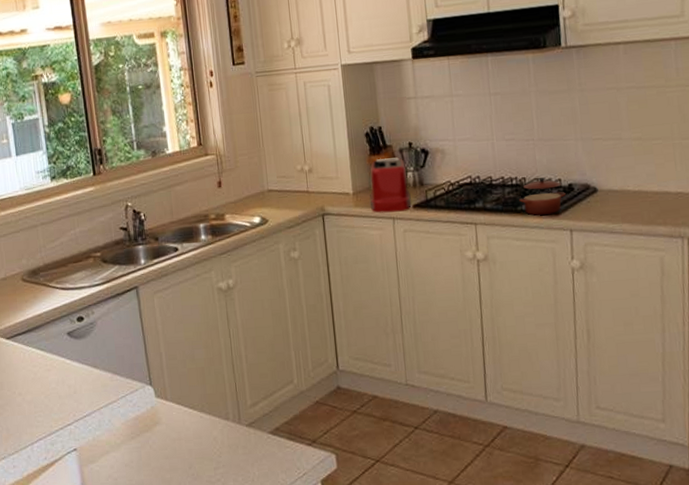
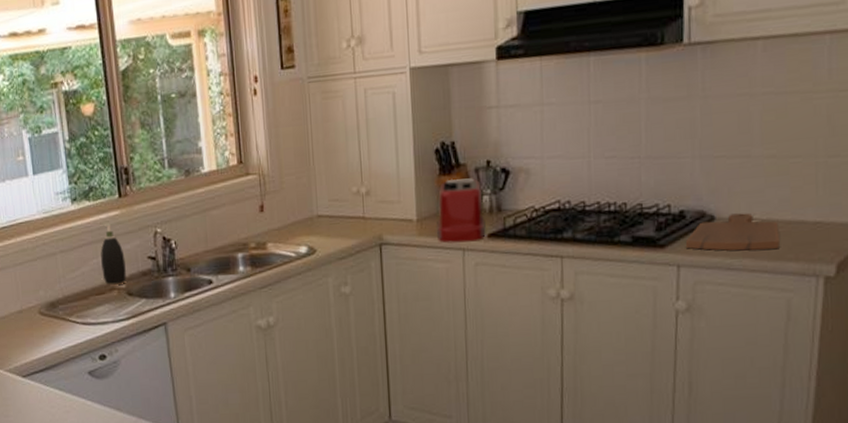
soap dispenser: none [77,199,101,254] -> present [100,224,126,285]
saucepan: present [519,177,566,216] -> none [617,203,675,249]
cutting board: none [575,185,651,217] -> present [685,213,779,251]

